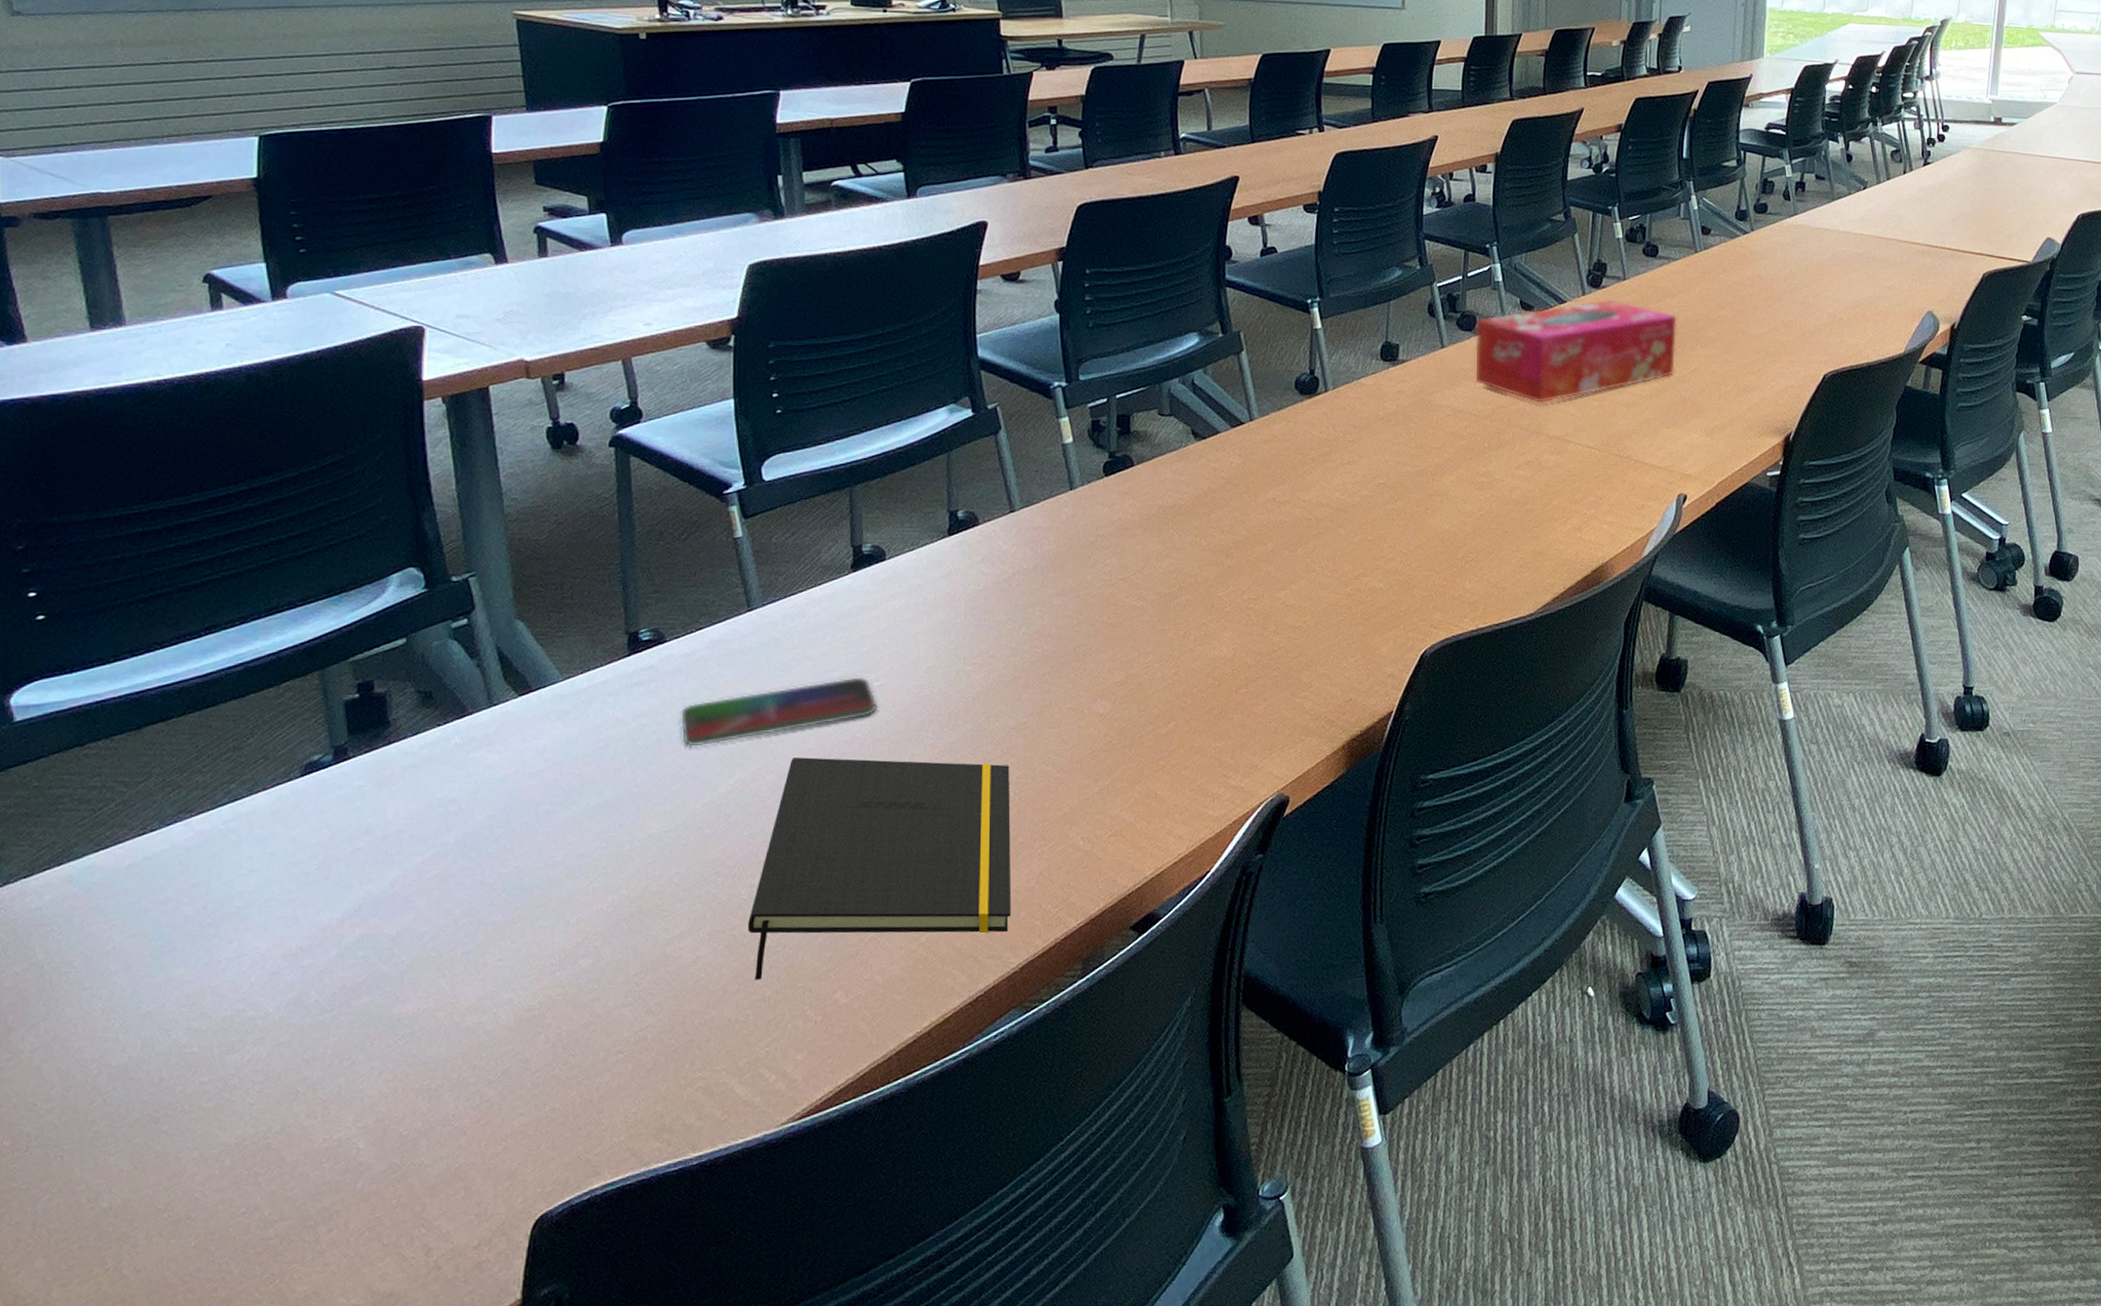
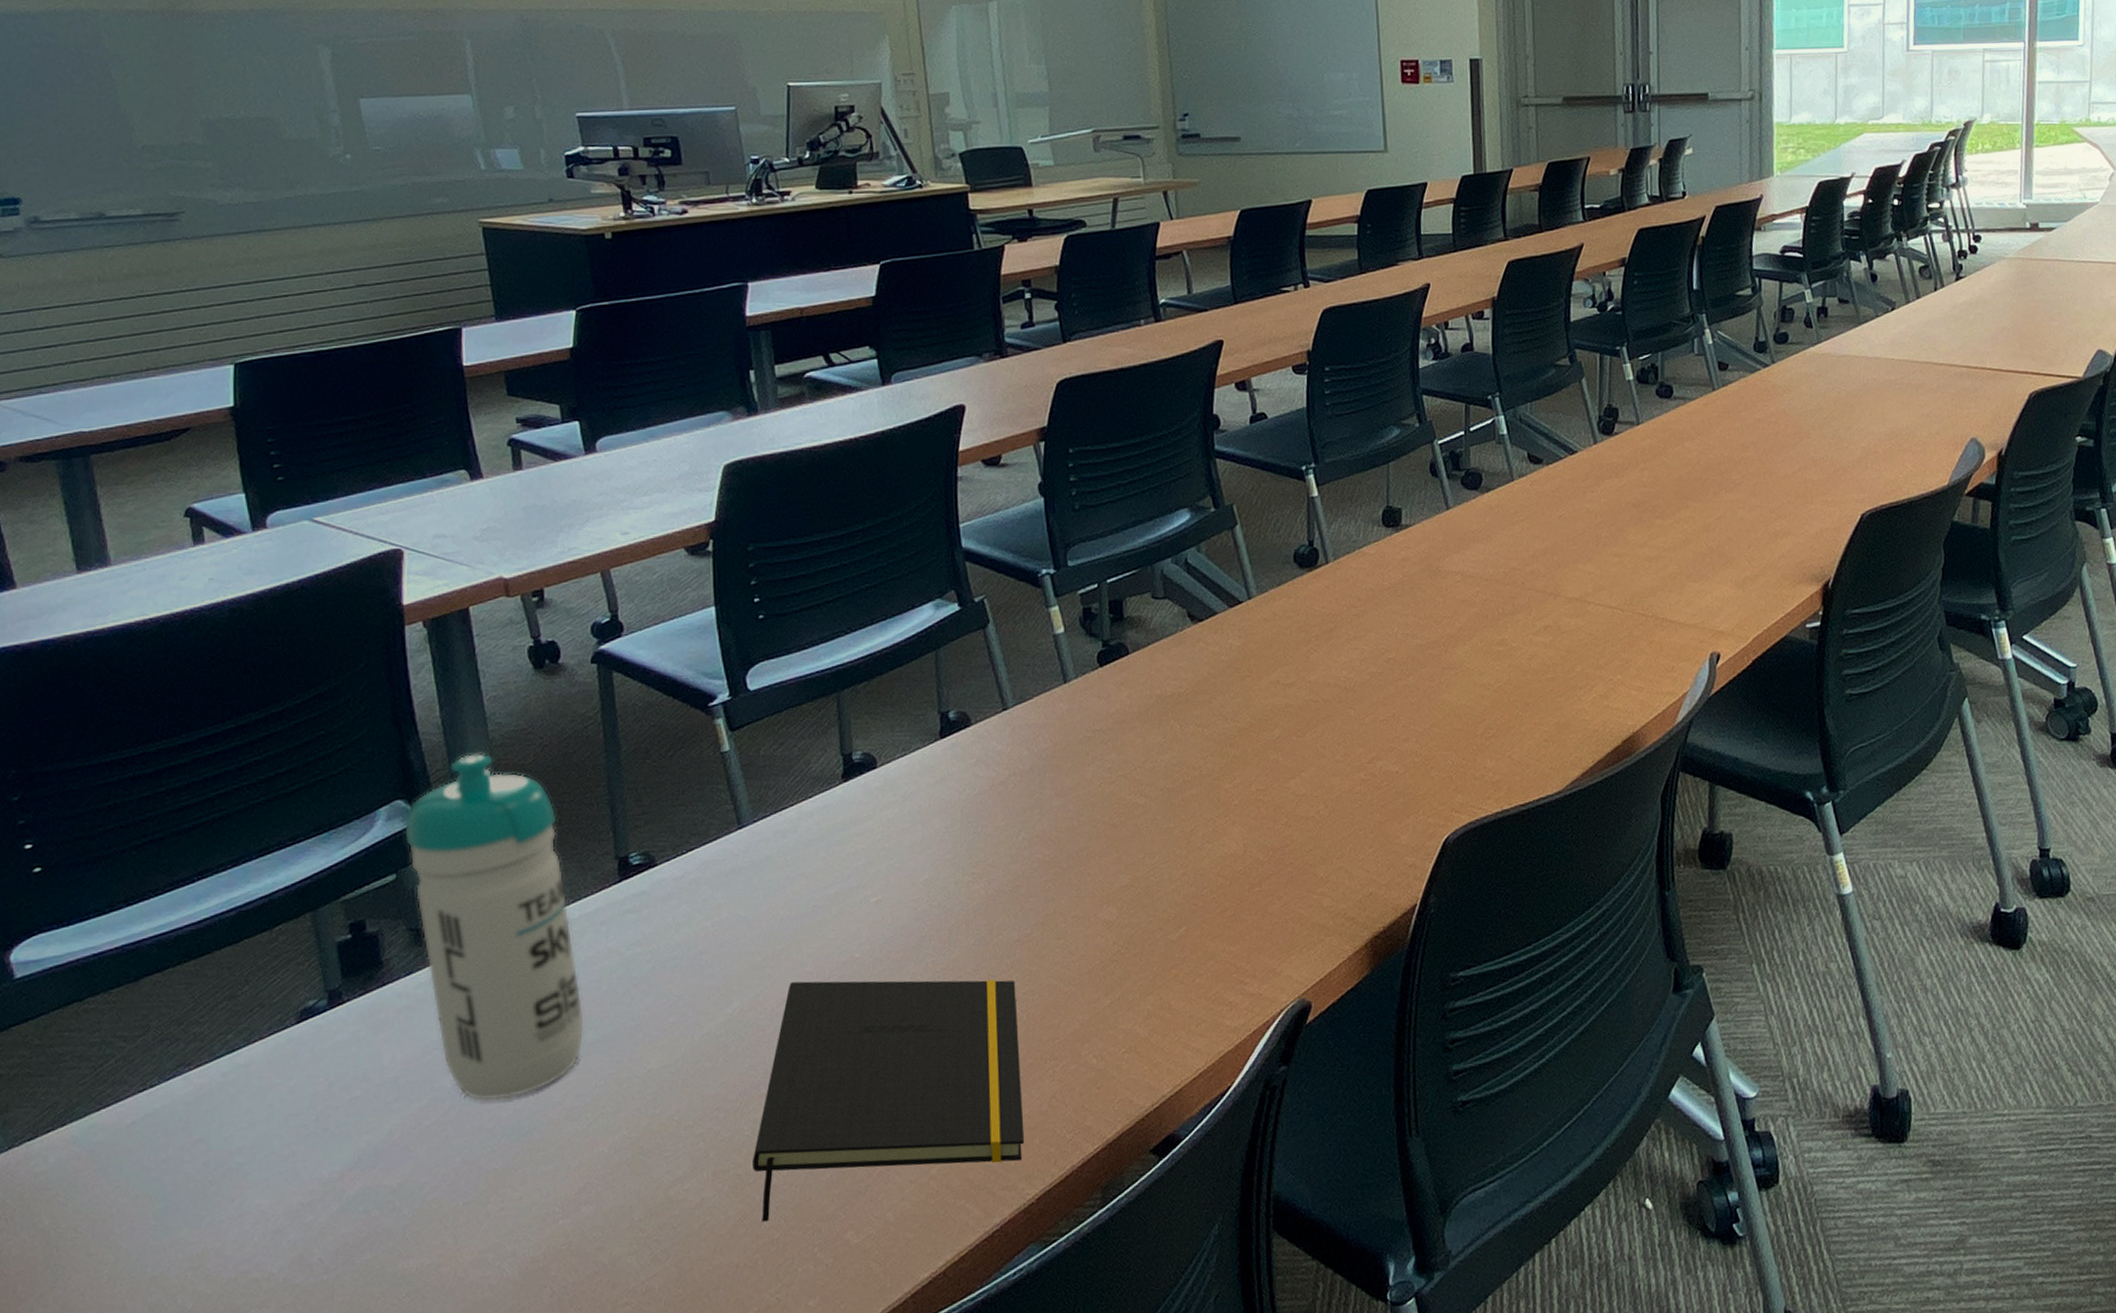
water bottle: none [416,526,590,858] -> present [404,752,586,1102]
smartphone: present [680,677,877,747] -> none [674,893,876,975]
tissue box: present [1474,299,1677,404] -> none [1481,446,1699,564]

